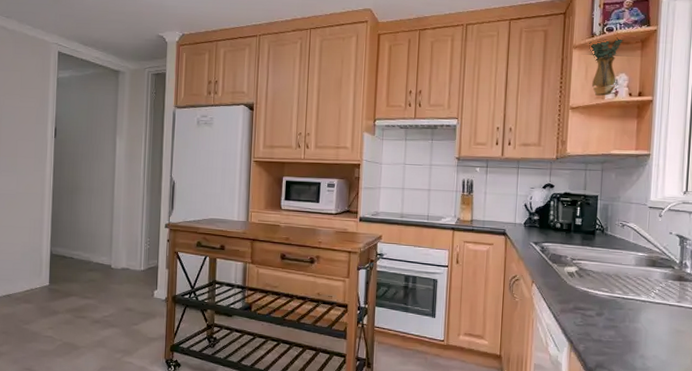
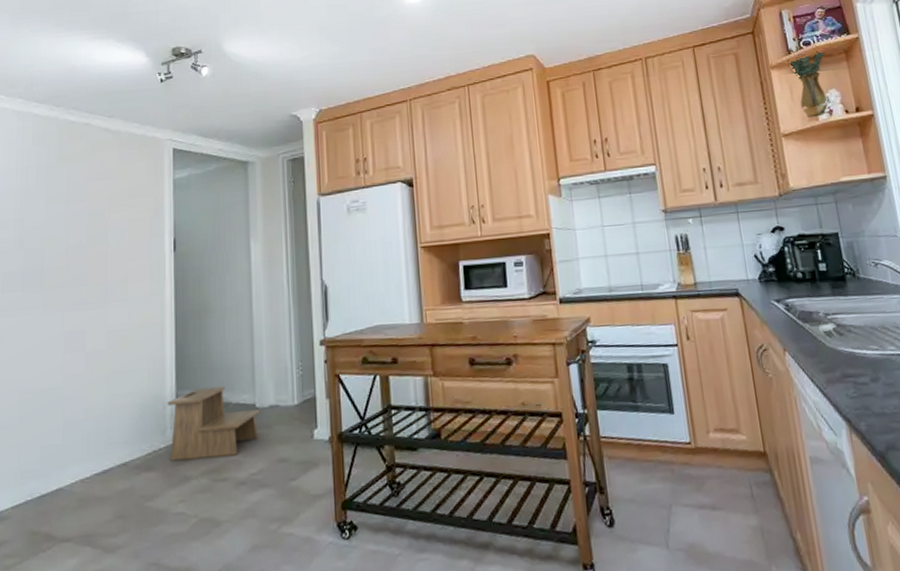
step stool: none [43,247,114,301] -> present [167,386,260,461]

